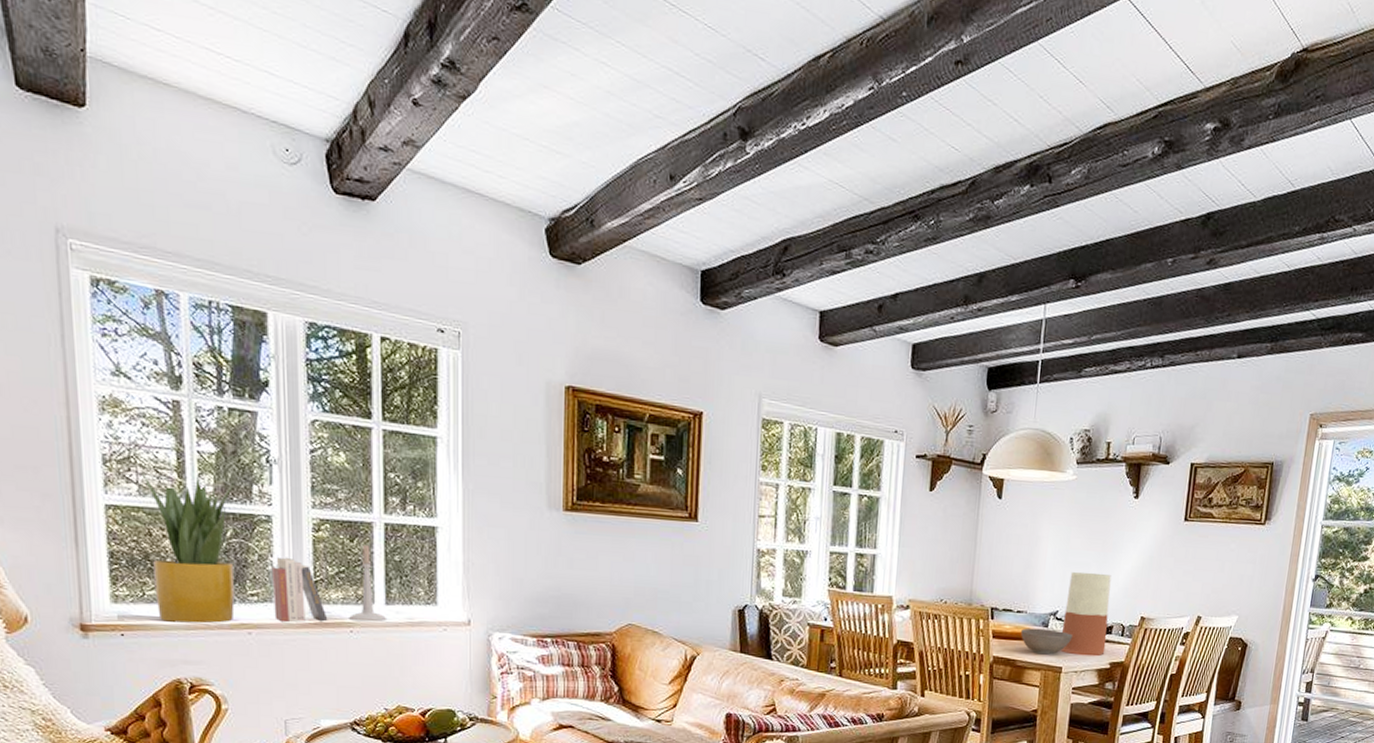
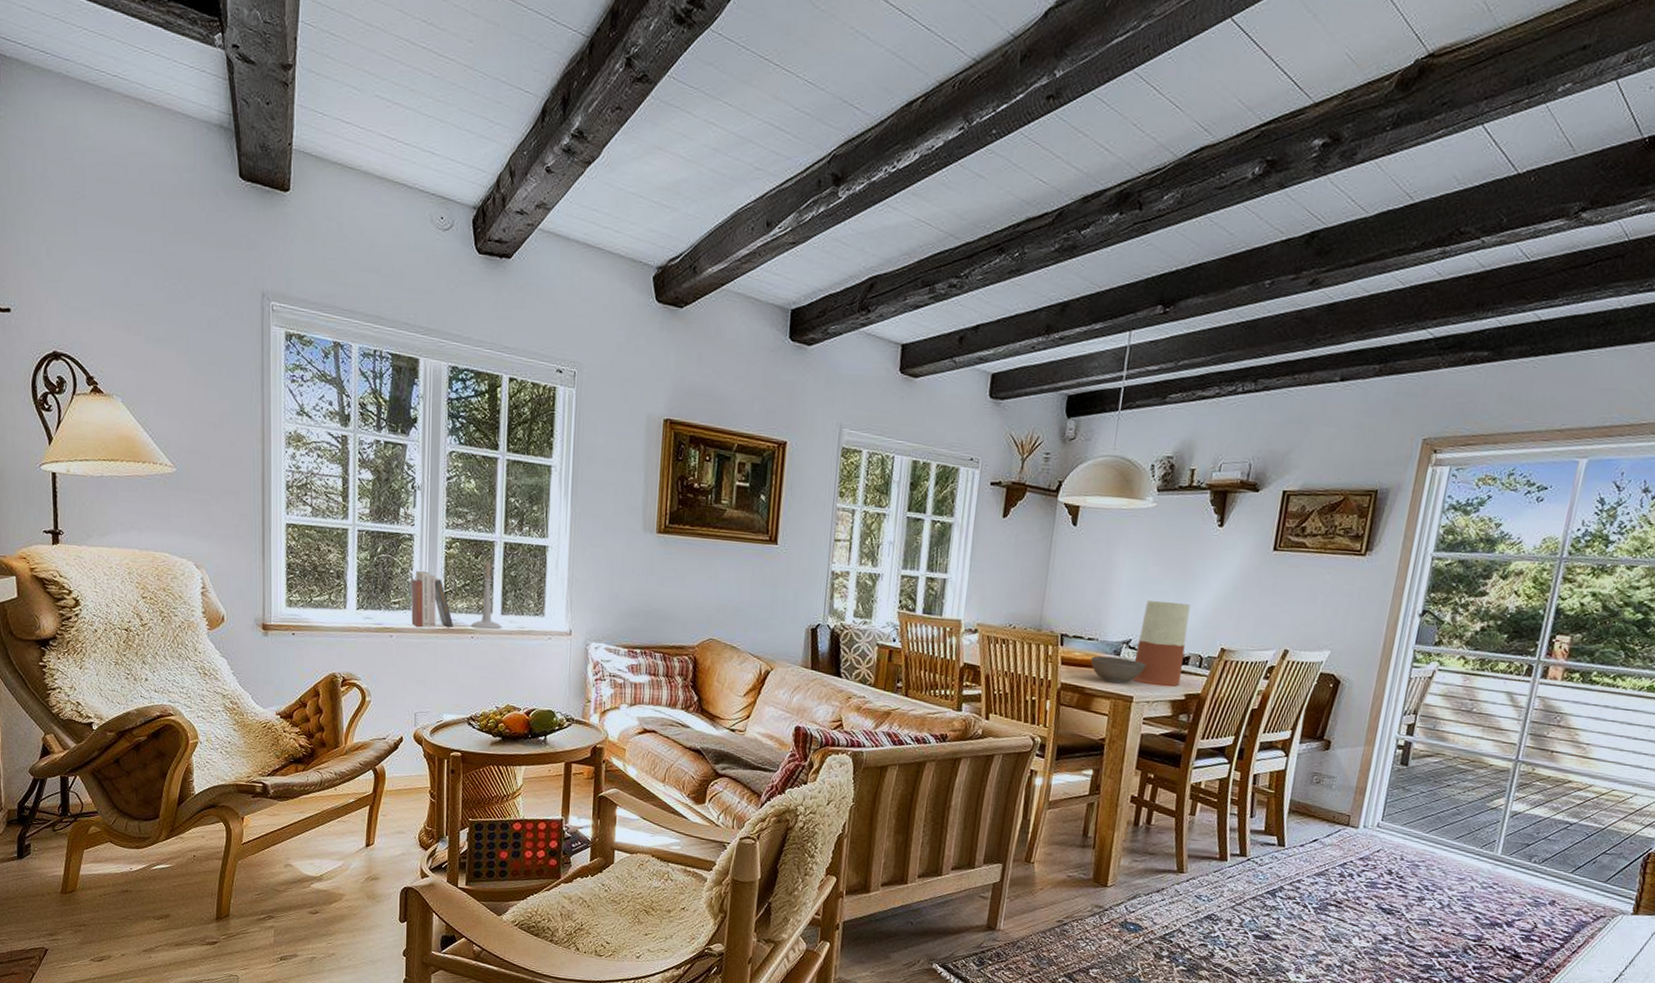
planter: present [141,472,235,624] -> none [315,497,386,627]

